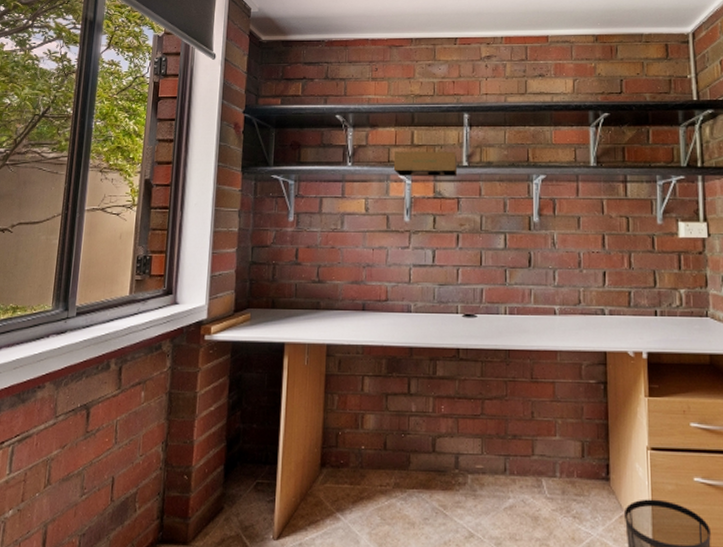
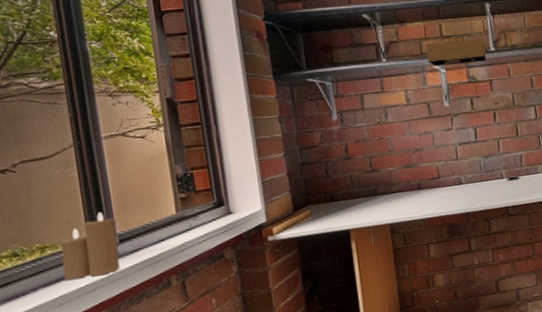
candle: none [25,282,78,346] -> present [60,212,120,280]

